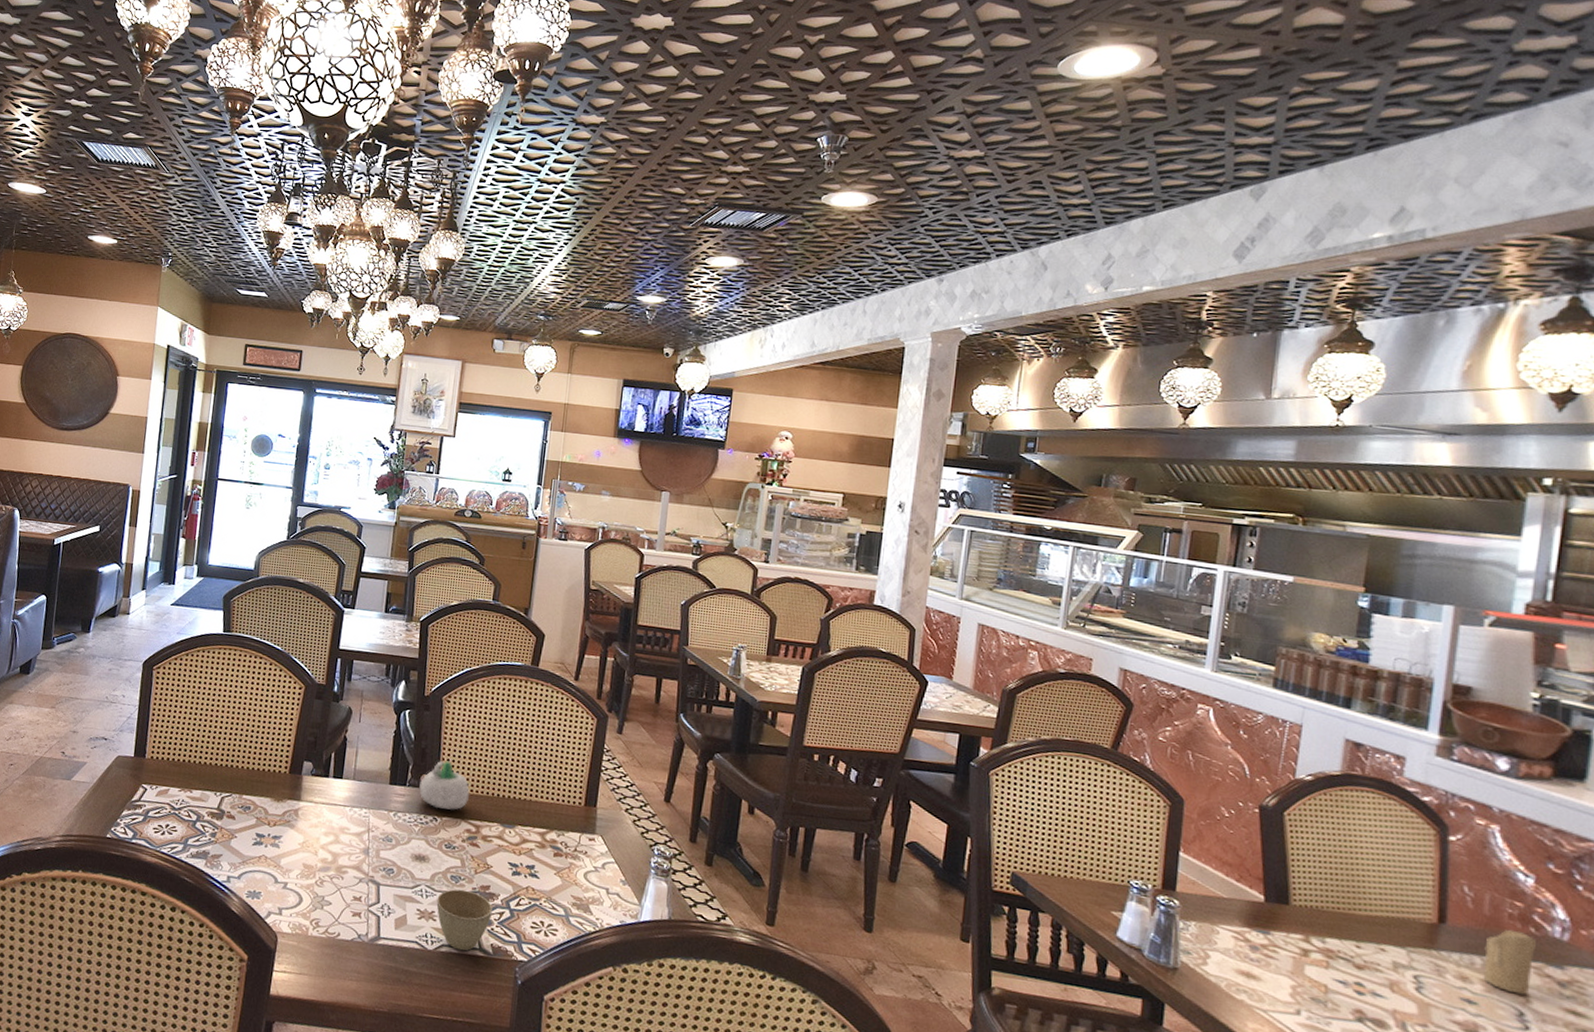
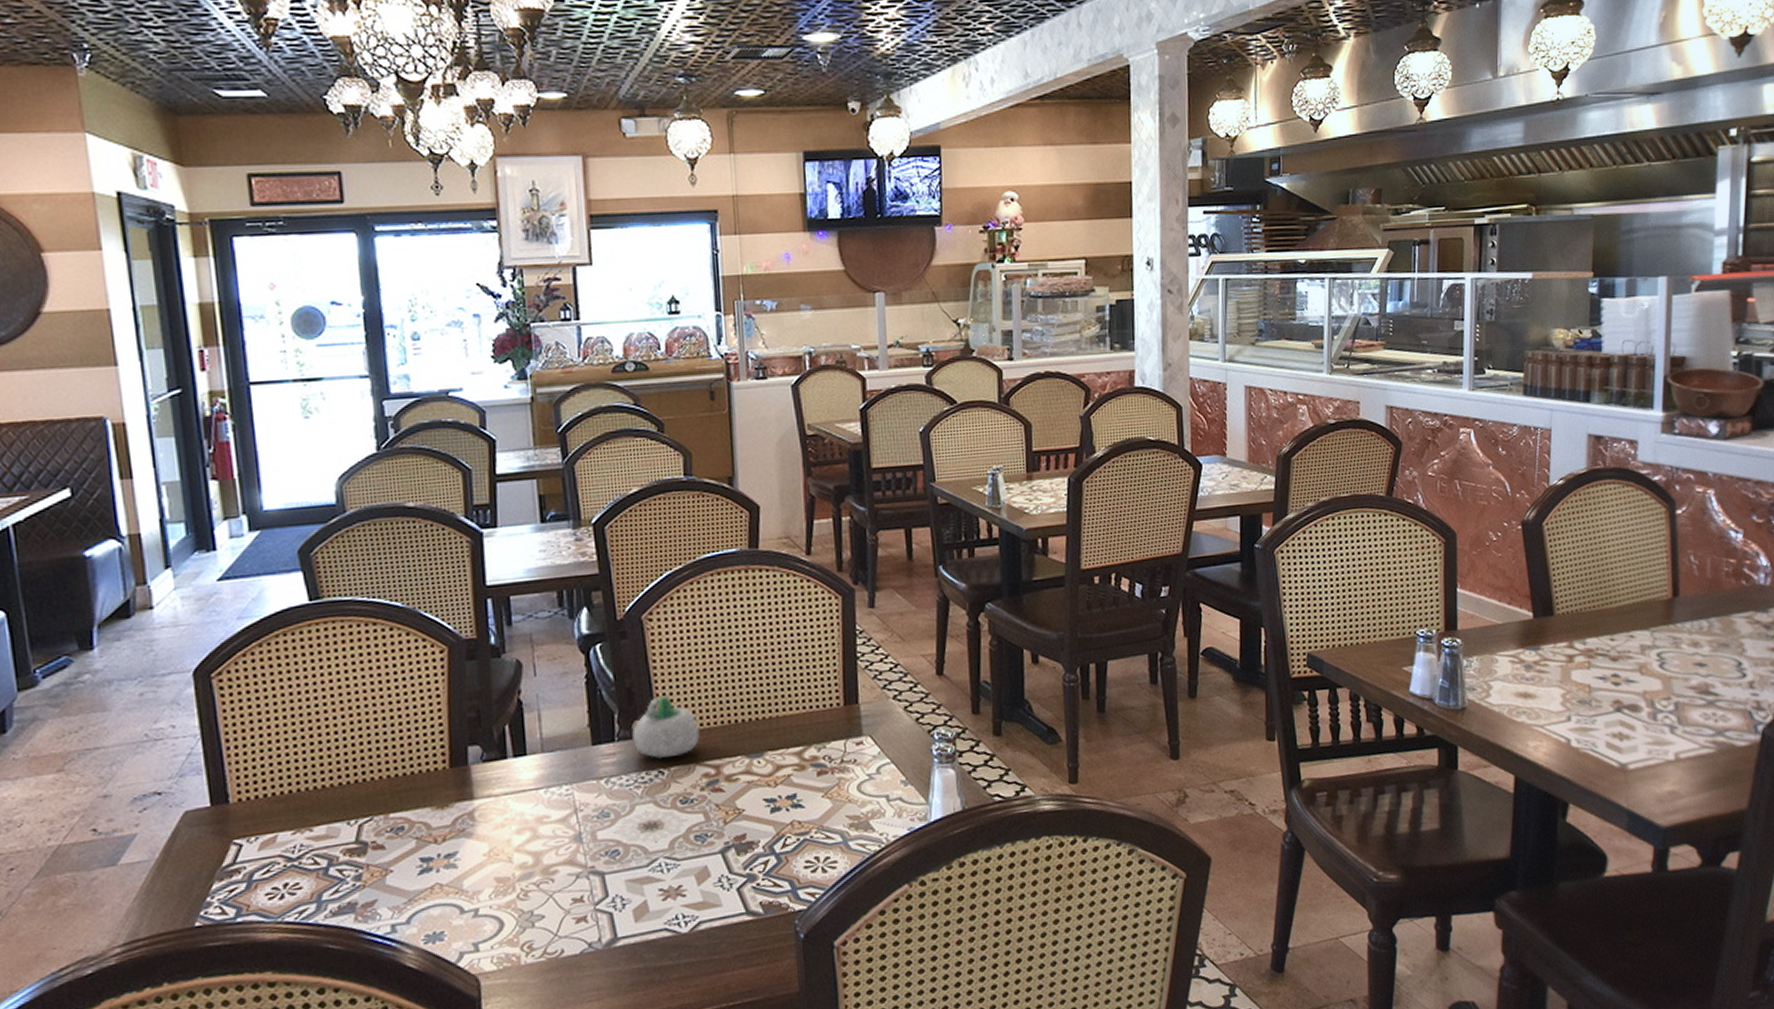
cup: present [436,889,492,951] -> none [682,847,754,923]
candle: present [1483,929,1536,995] -> none [1709,587,1747,647]

